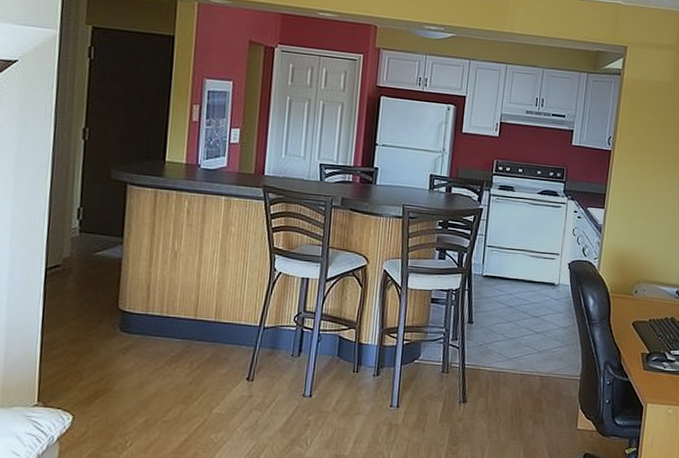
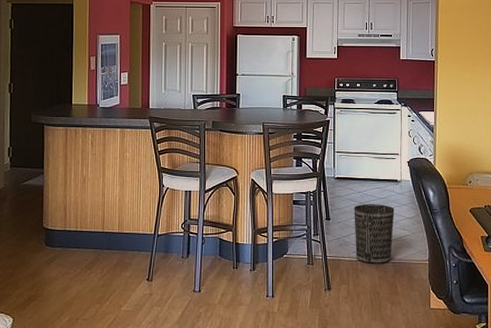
wastebasket: none [498,308,548,377] -> present [354,204,395,264]

